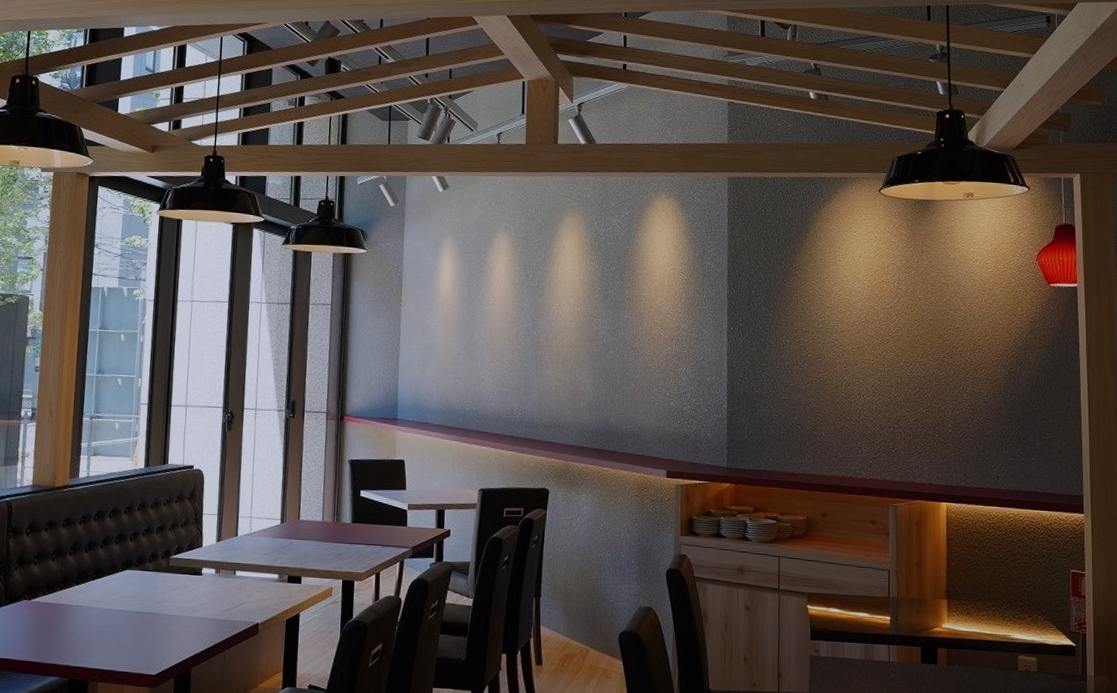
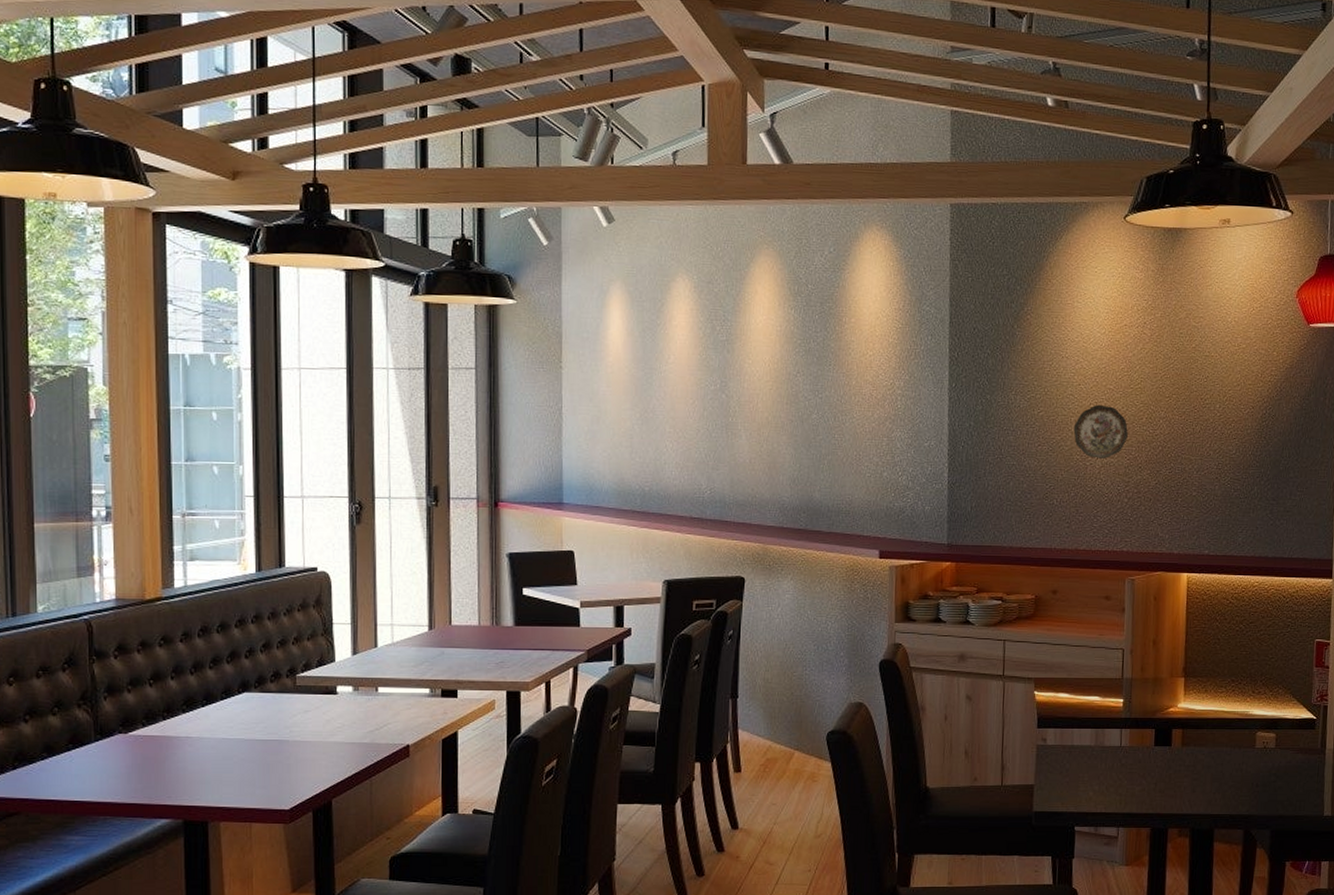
decorative plate: none [838,349,888,397] -> present [1073,404,1128,459]

